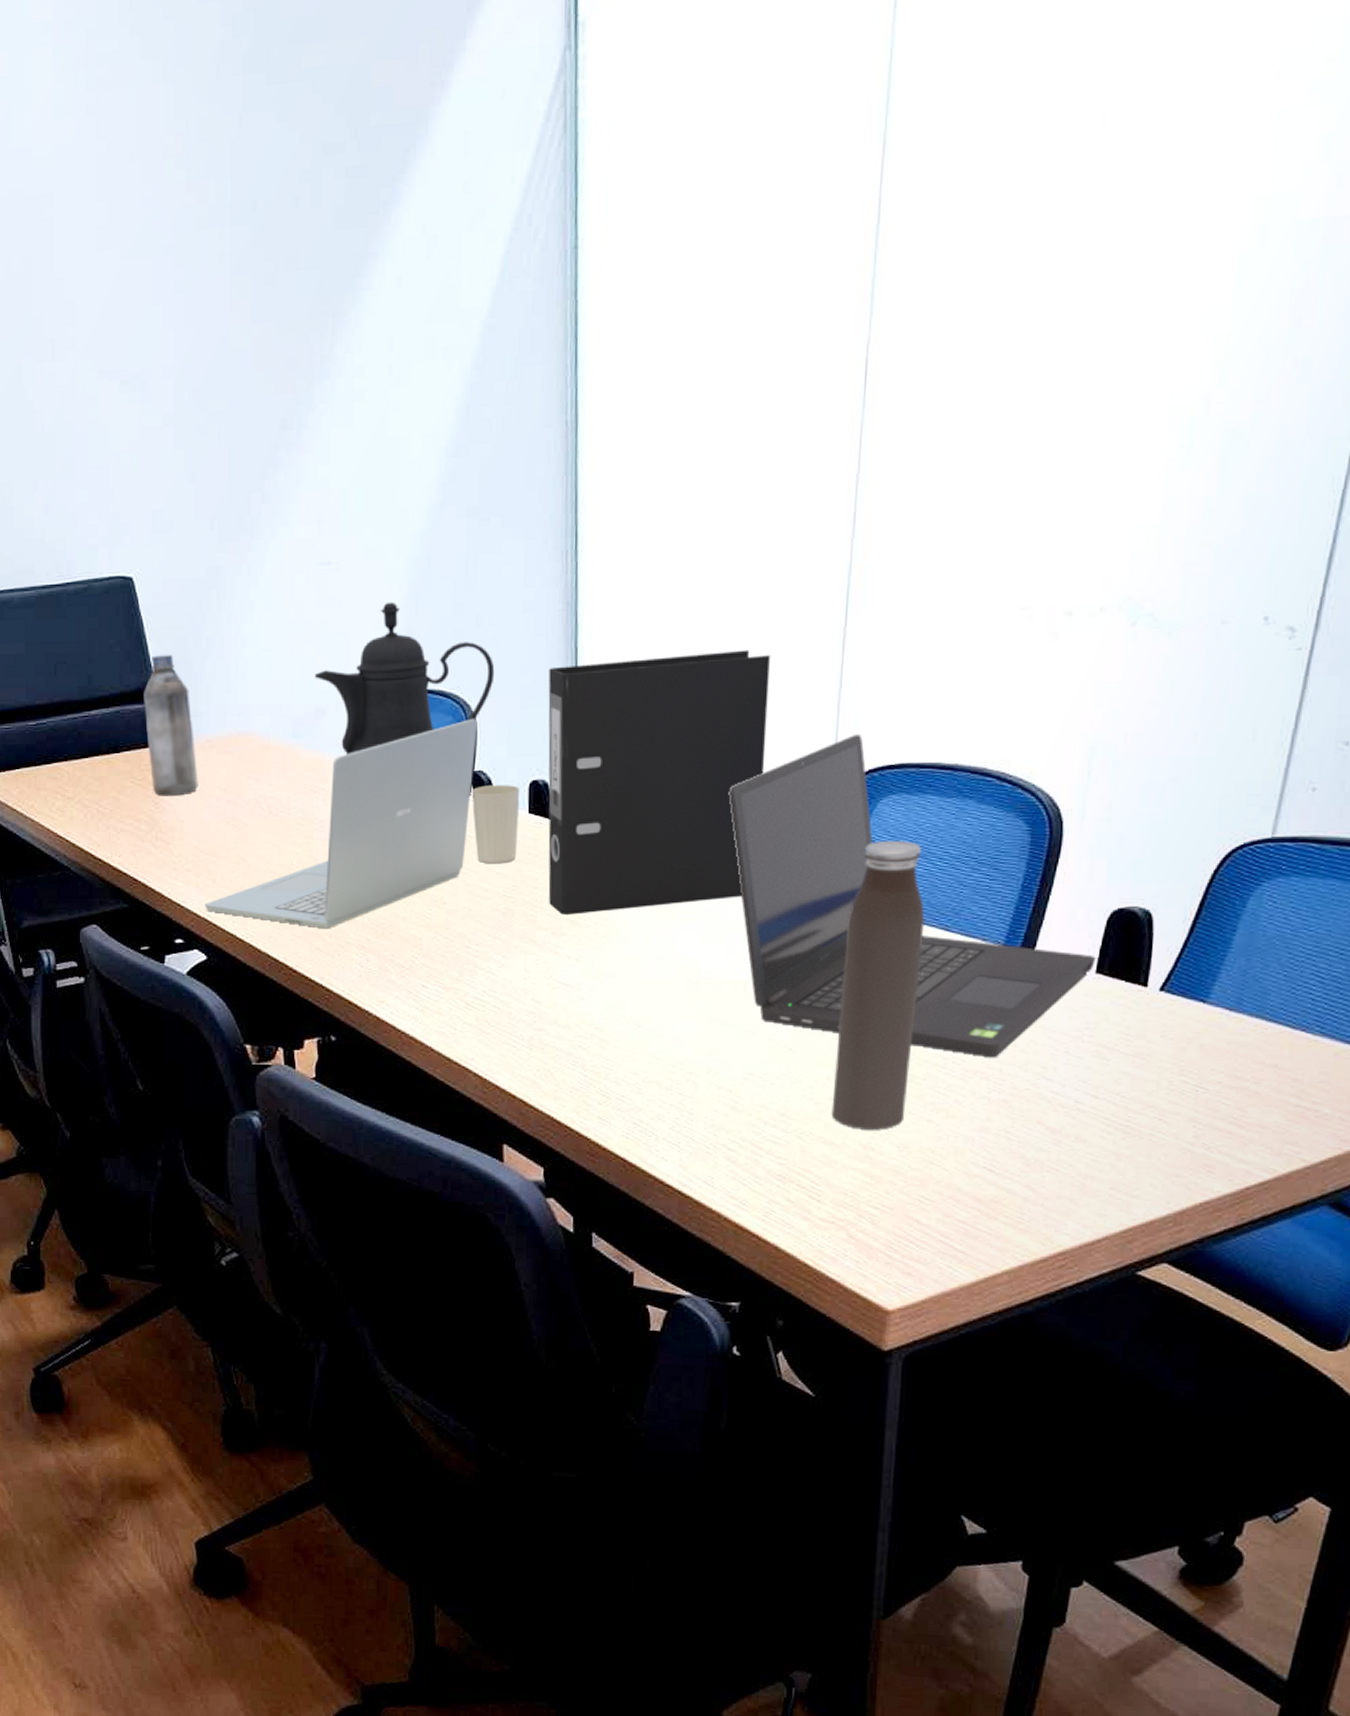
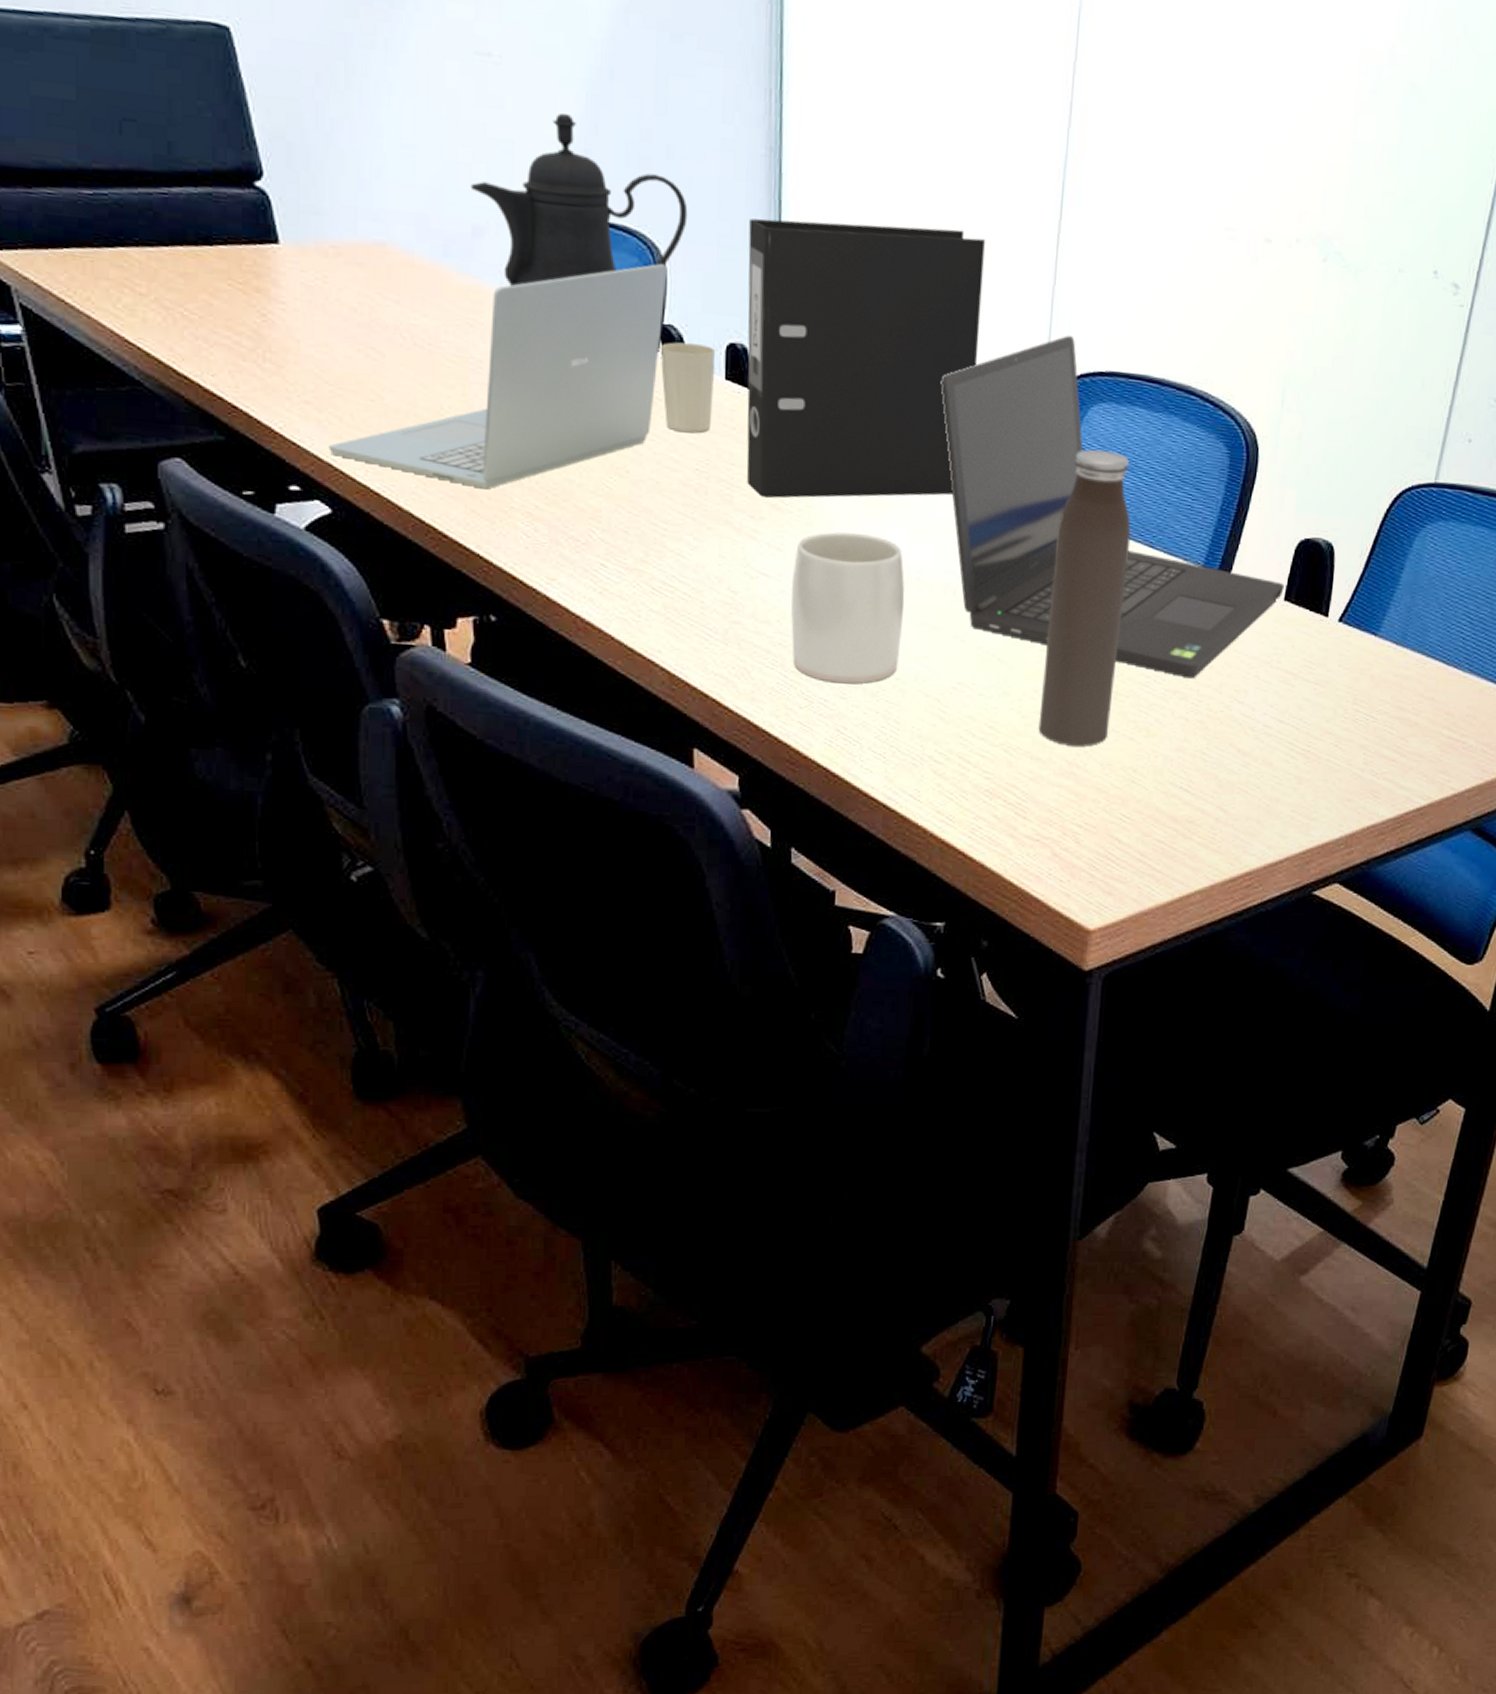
water bottle: present [142,653,198,796] -> none [244,130,320,309]
mug: none [589,941,697,1080] -> present [790,532,905,685]

